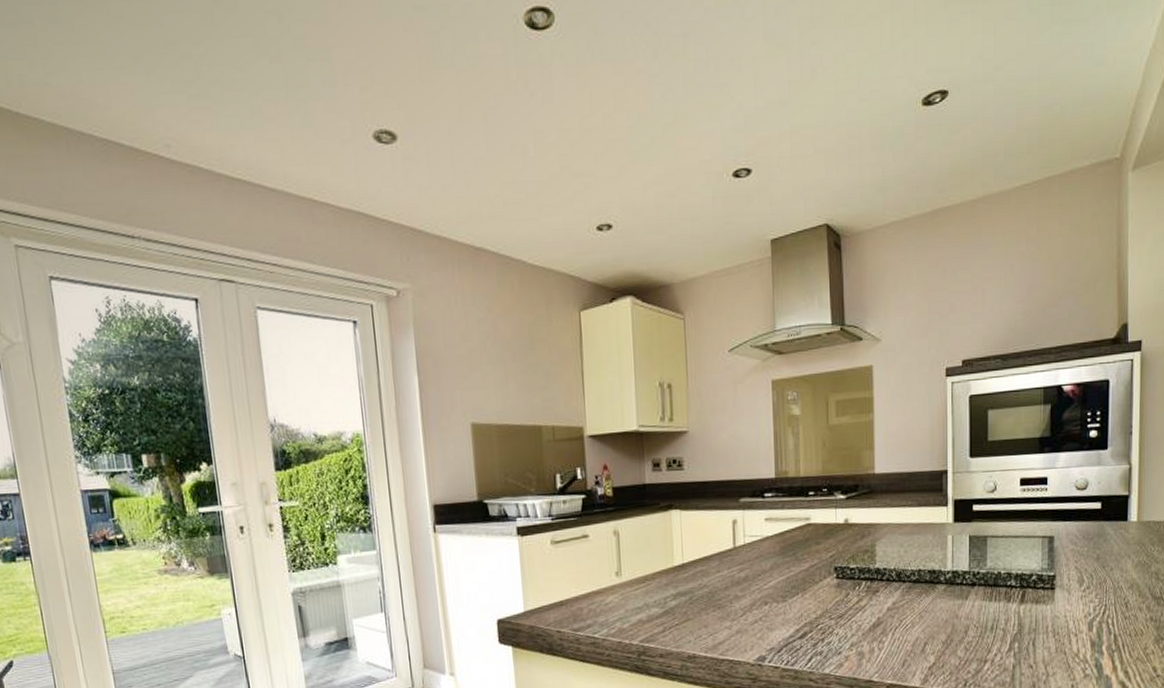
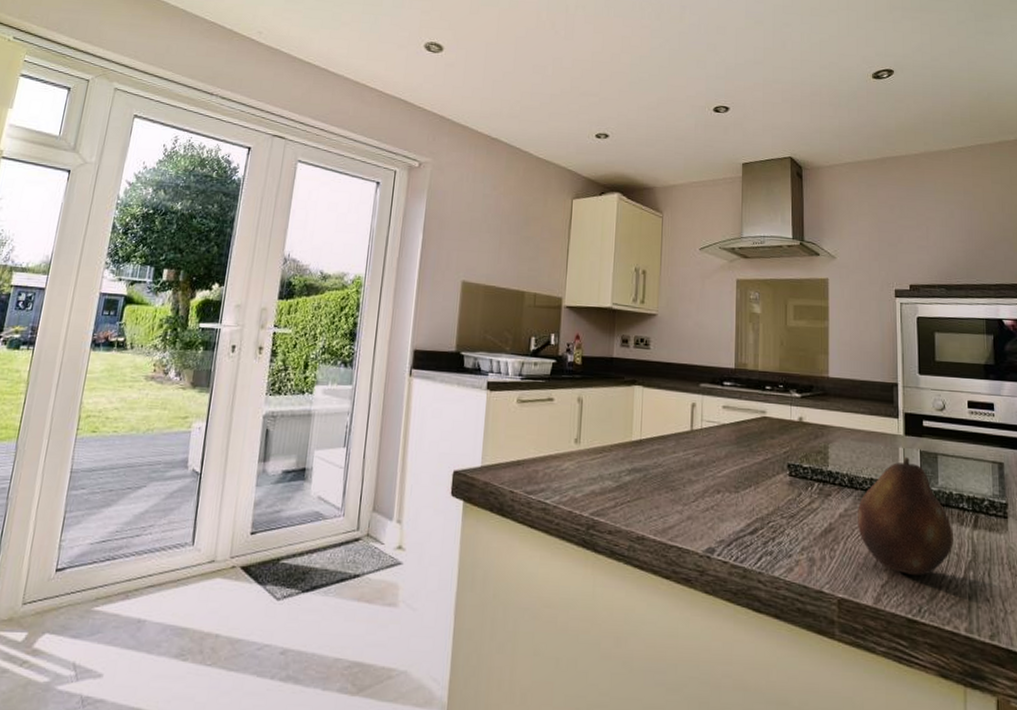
fruit: none [906,543,1000,654] -> present [858,456,953,576]

